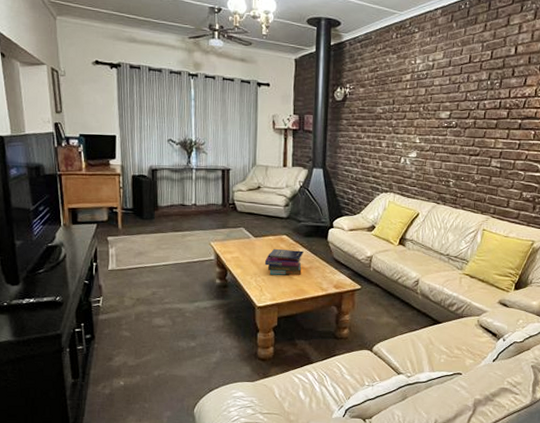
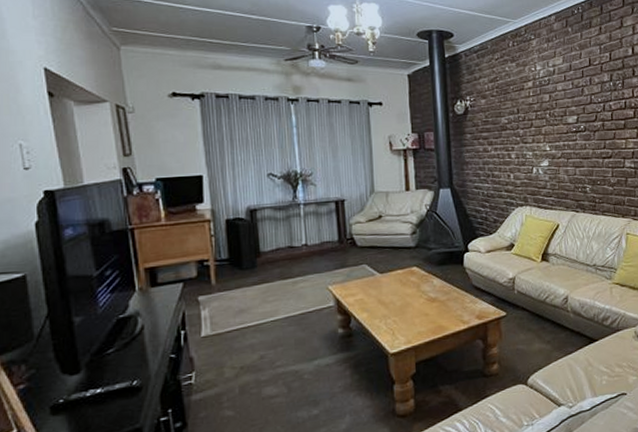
books: present [265,248,305,276] -> none [395,281,440,314]

